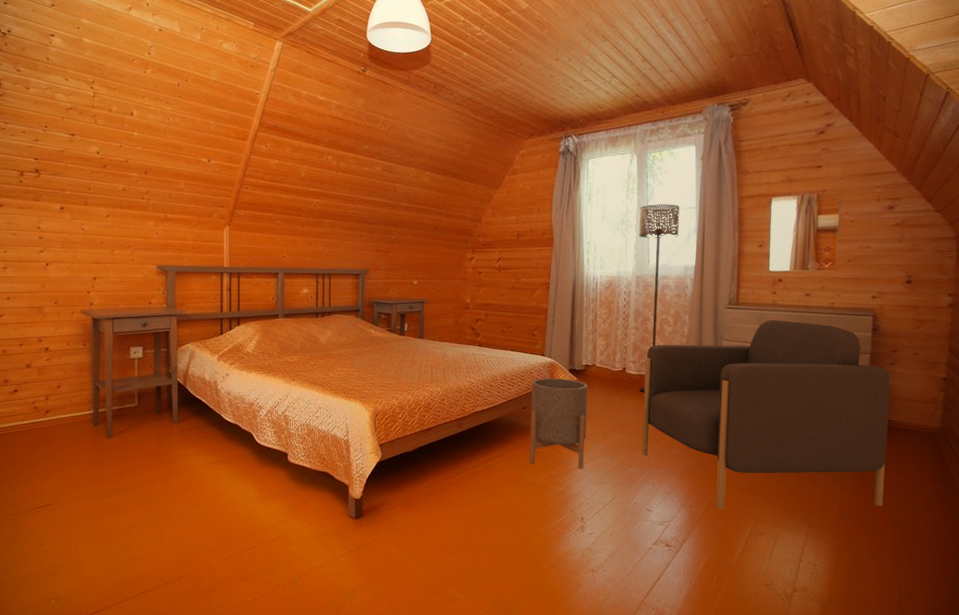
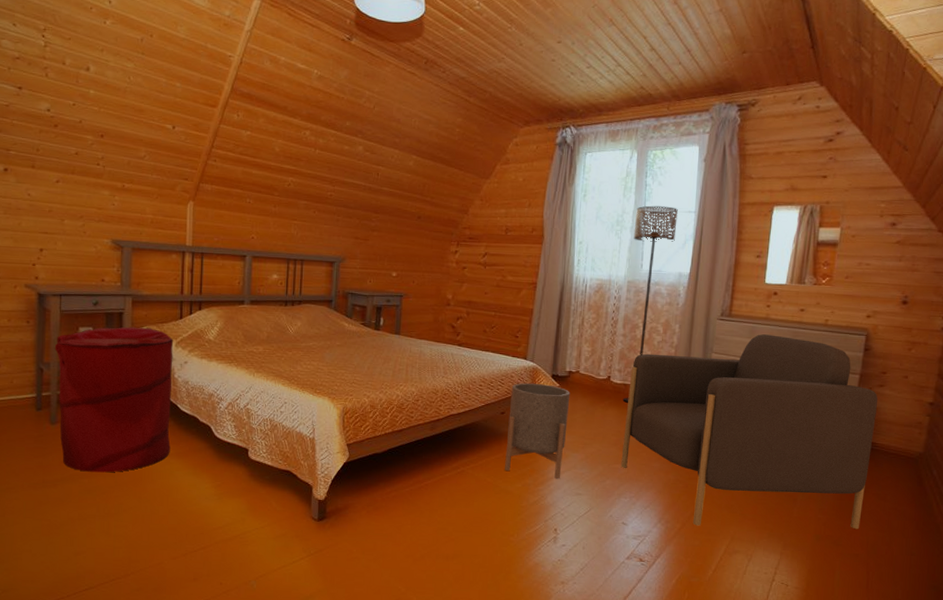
laundry hamper: none [109,344,216,481] -> present [54,326,174,473]

